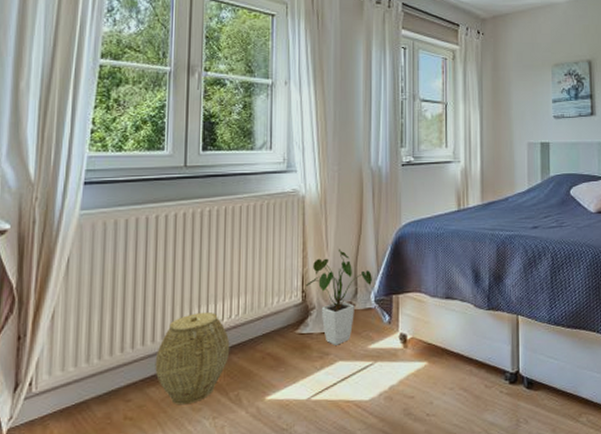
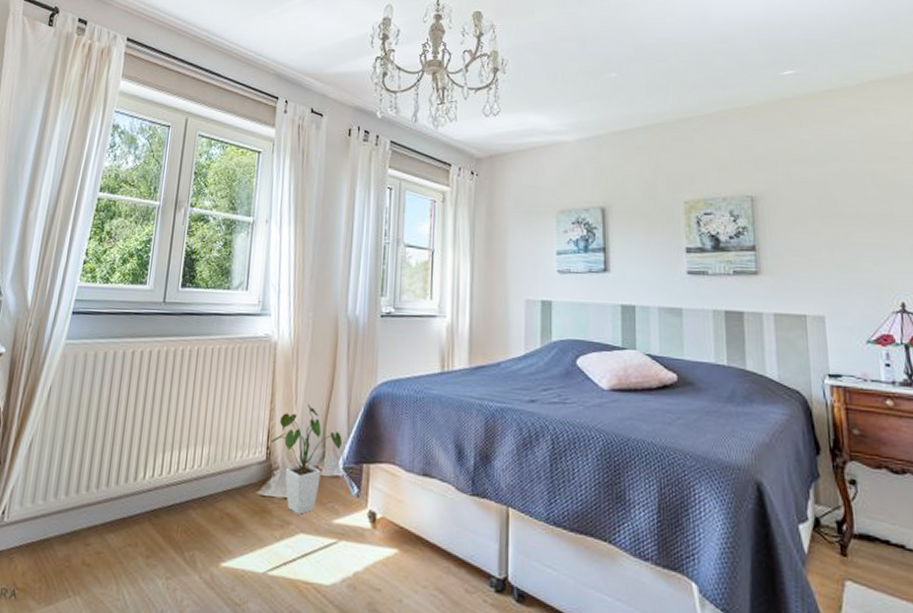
woven basket: present [155,311,230,405] -> none [115,458,190,559]

